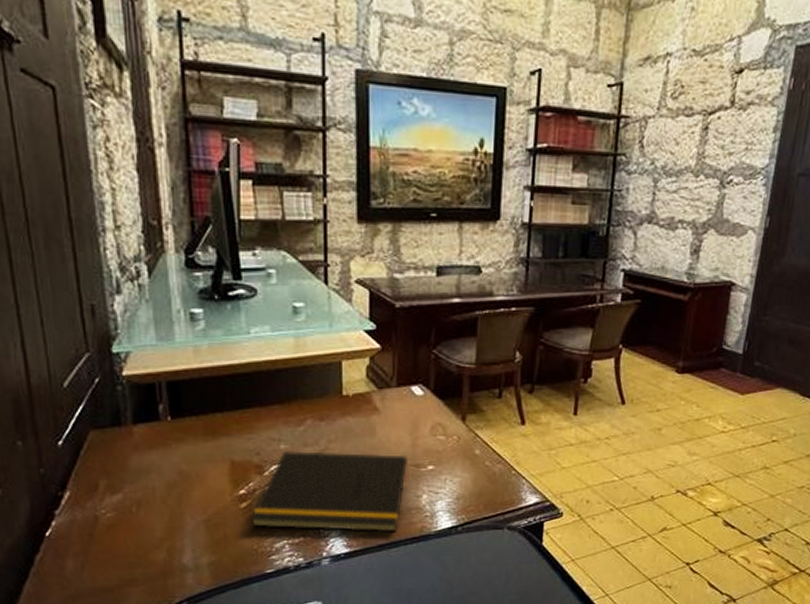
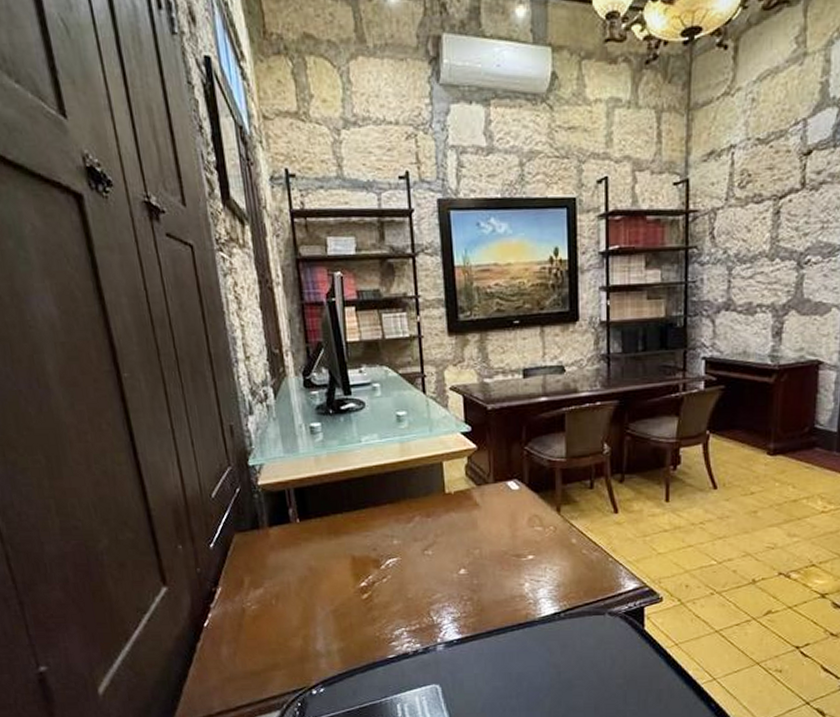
notepad: present [250,451,409,533] -> none [371,545,510,620]

